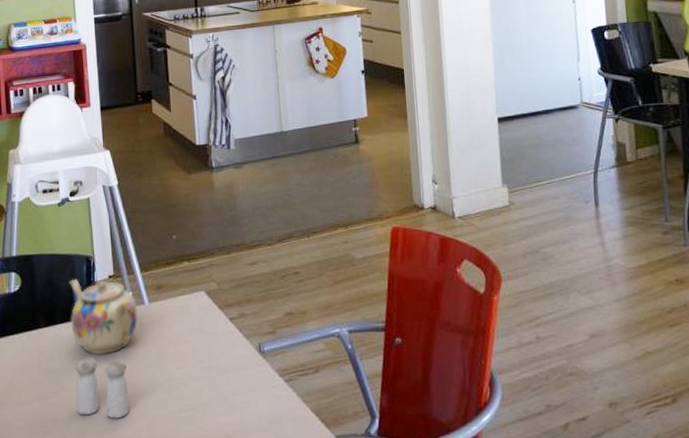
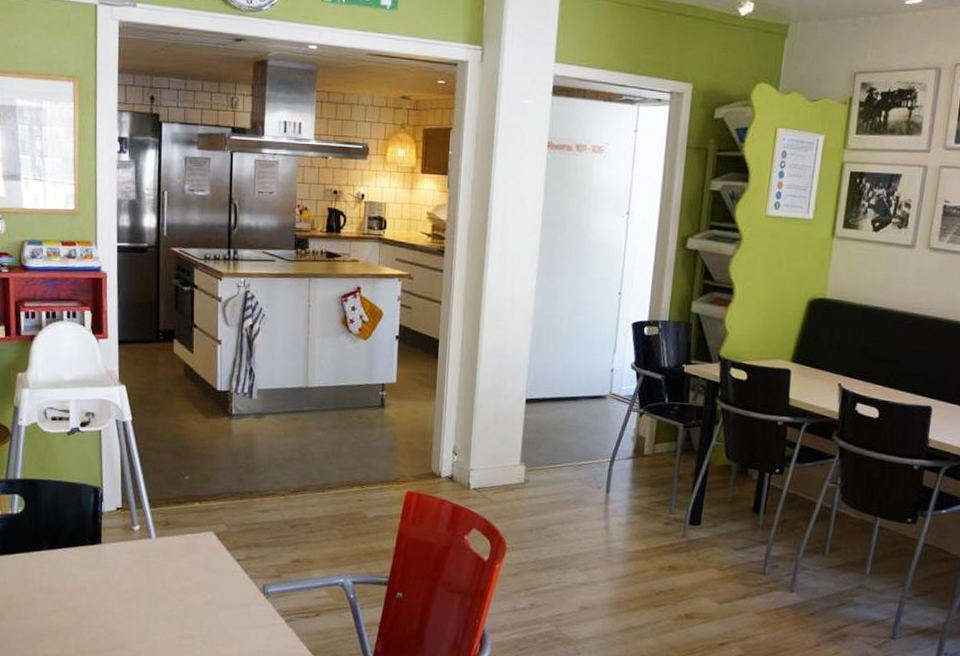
teapot: present [69,279,138,355] -> none [74,507,144,581]
salt and pepper shaker: present [75,357,130,419] -> none [76,581,130,640]

